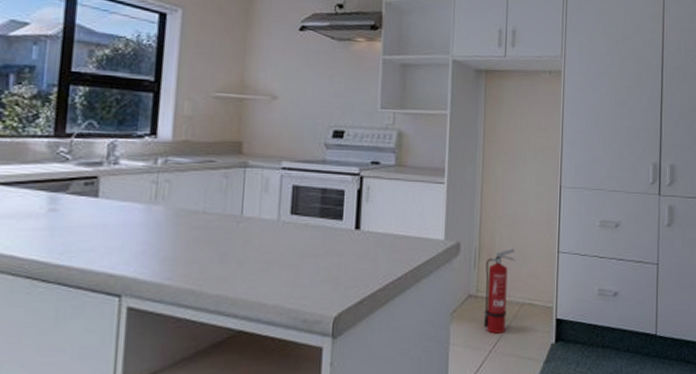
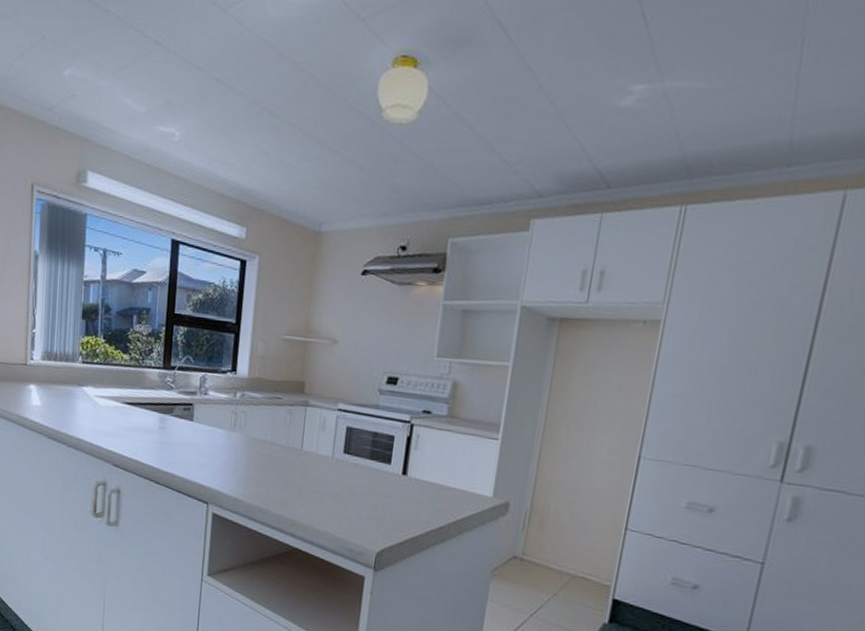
fire extinguisher: present [483,248,516,334] -> none [526,516,572,601]

